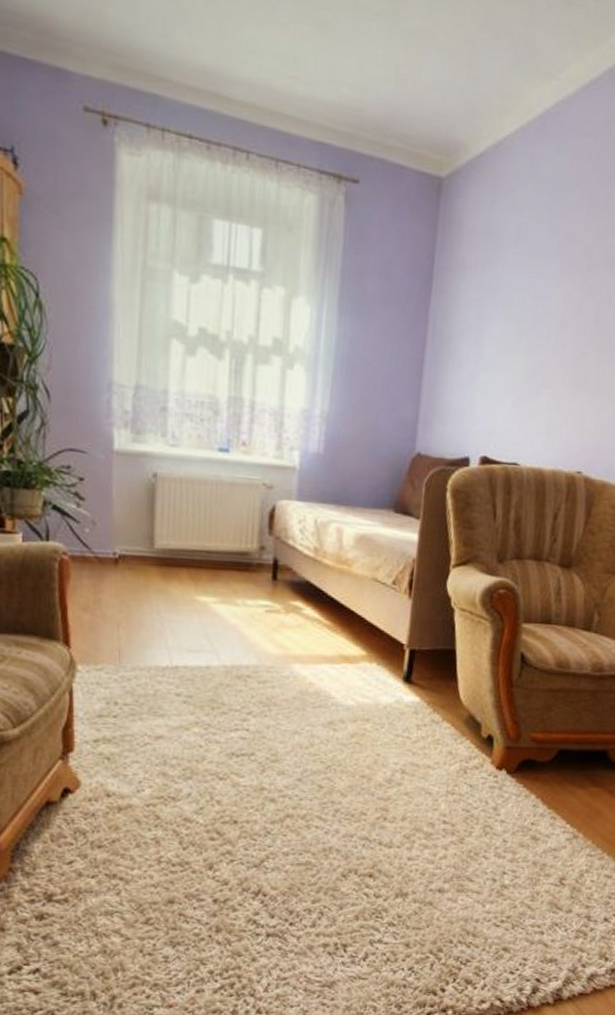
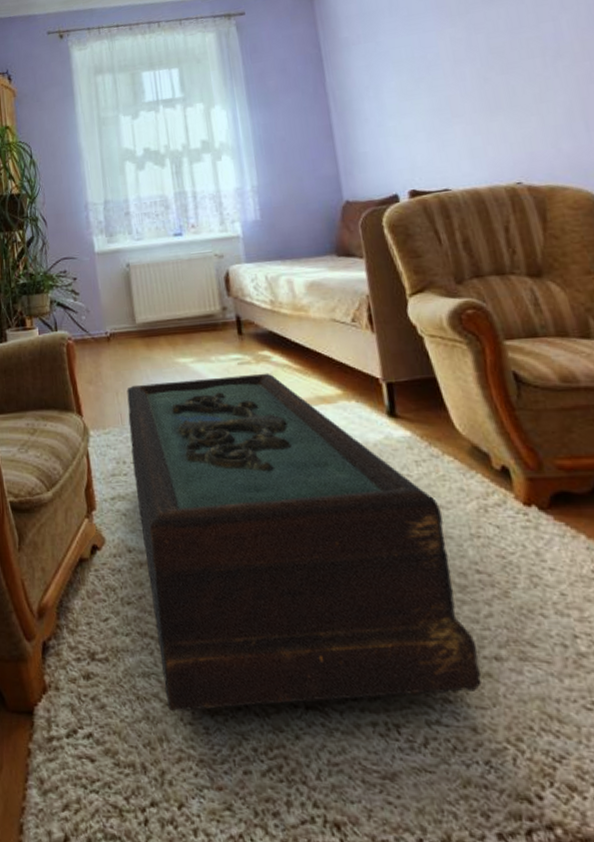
coffee table: none [125,619,428,945] -> present [126,373,482,712]

